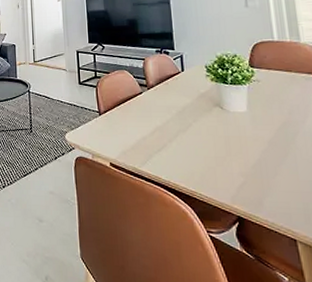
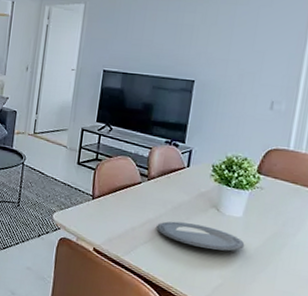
plate: none [166,125,257,148] -> present [156,221,245,251]

